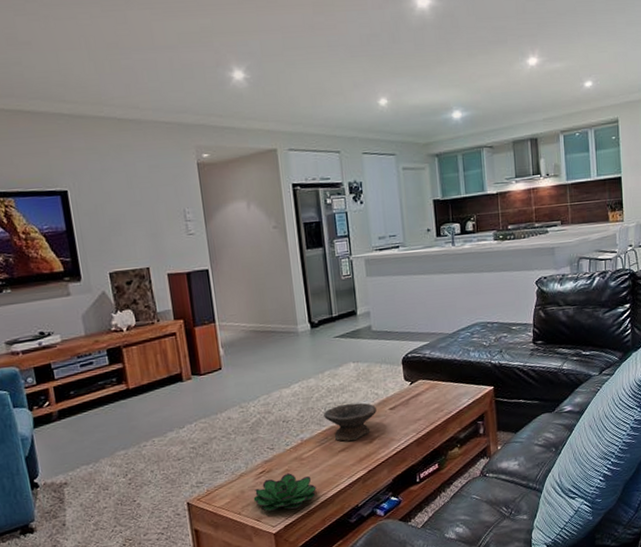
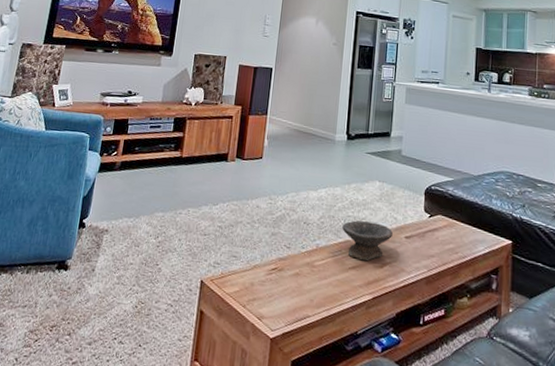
succulent plant: present [253,473,317,512] -> none [260,277,321,317]

